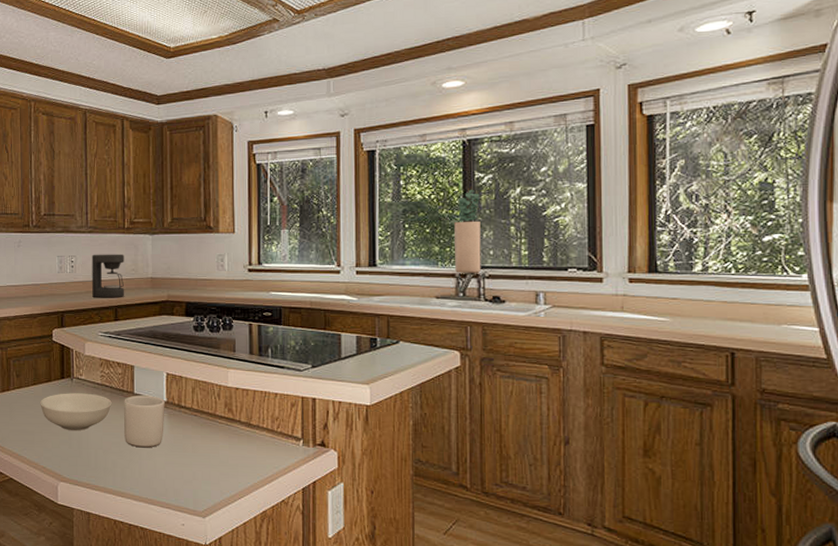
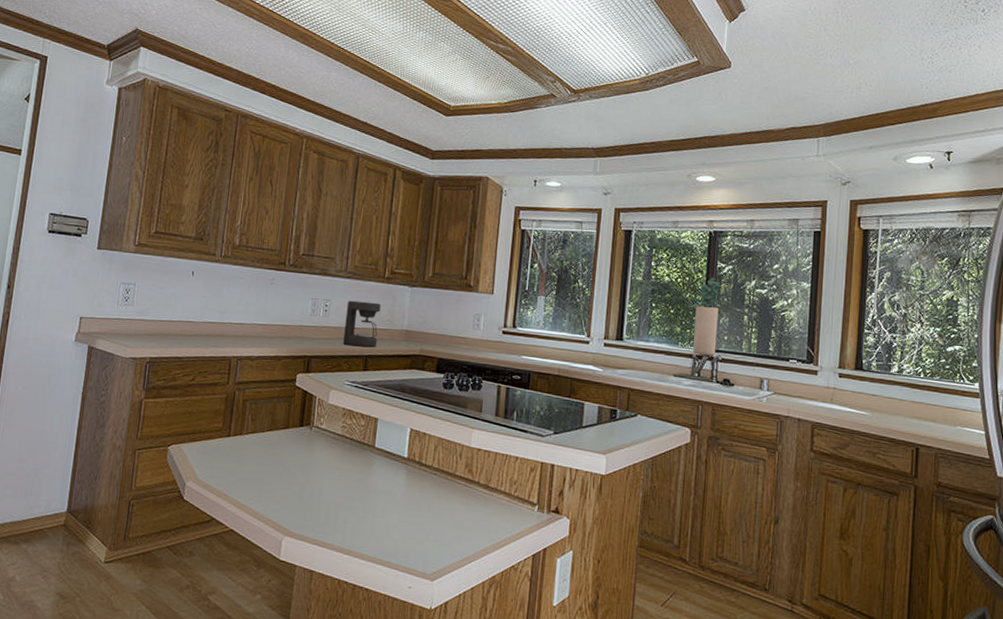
bowl: present [40,393,112,431] -> none [273,441,351,483]
mug: present [124,395,165,448] -> none [359,449,406,505]

